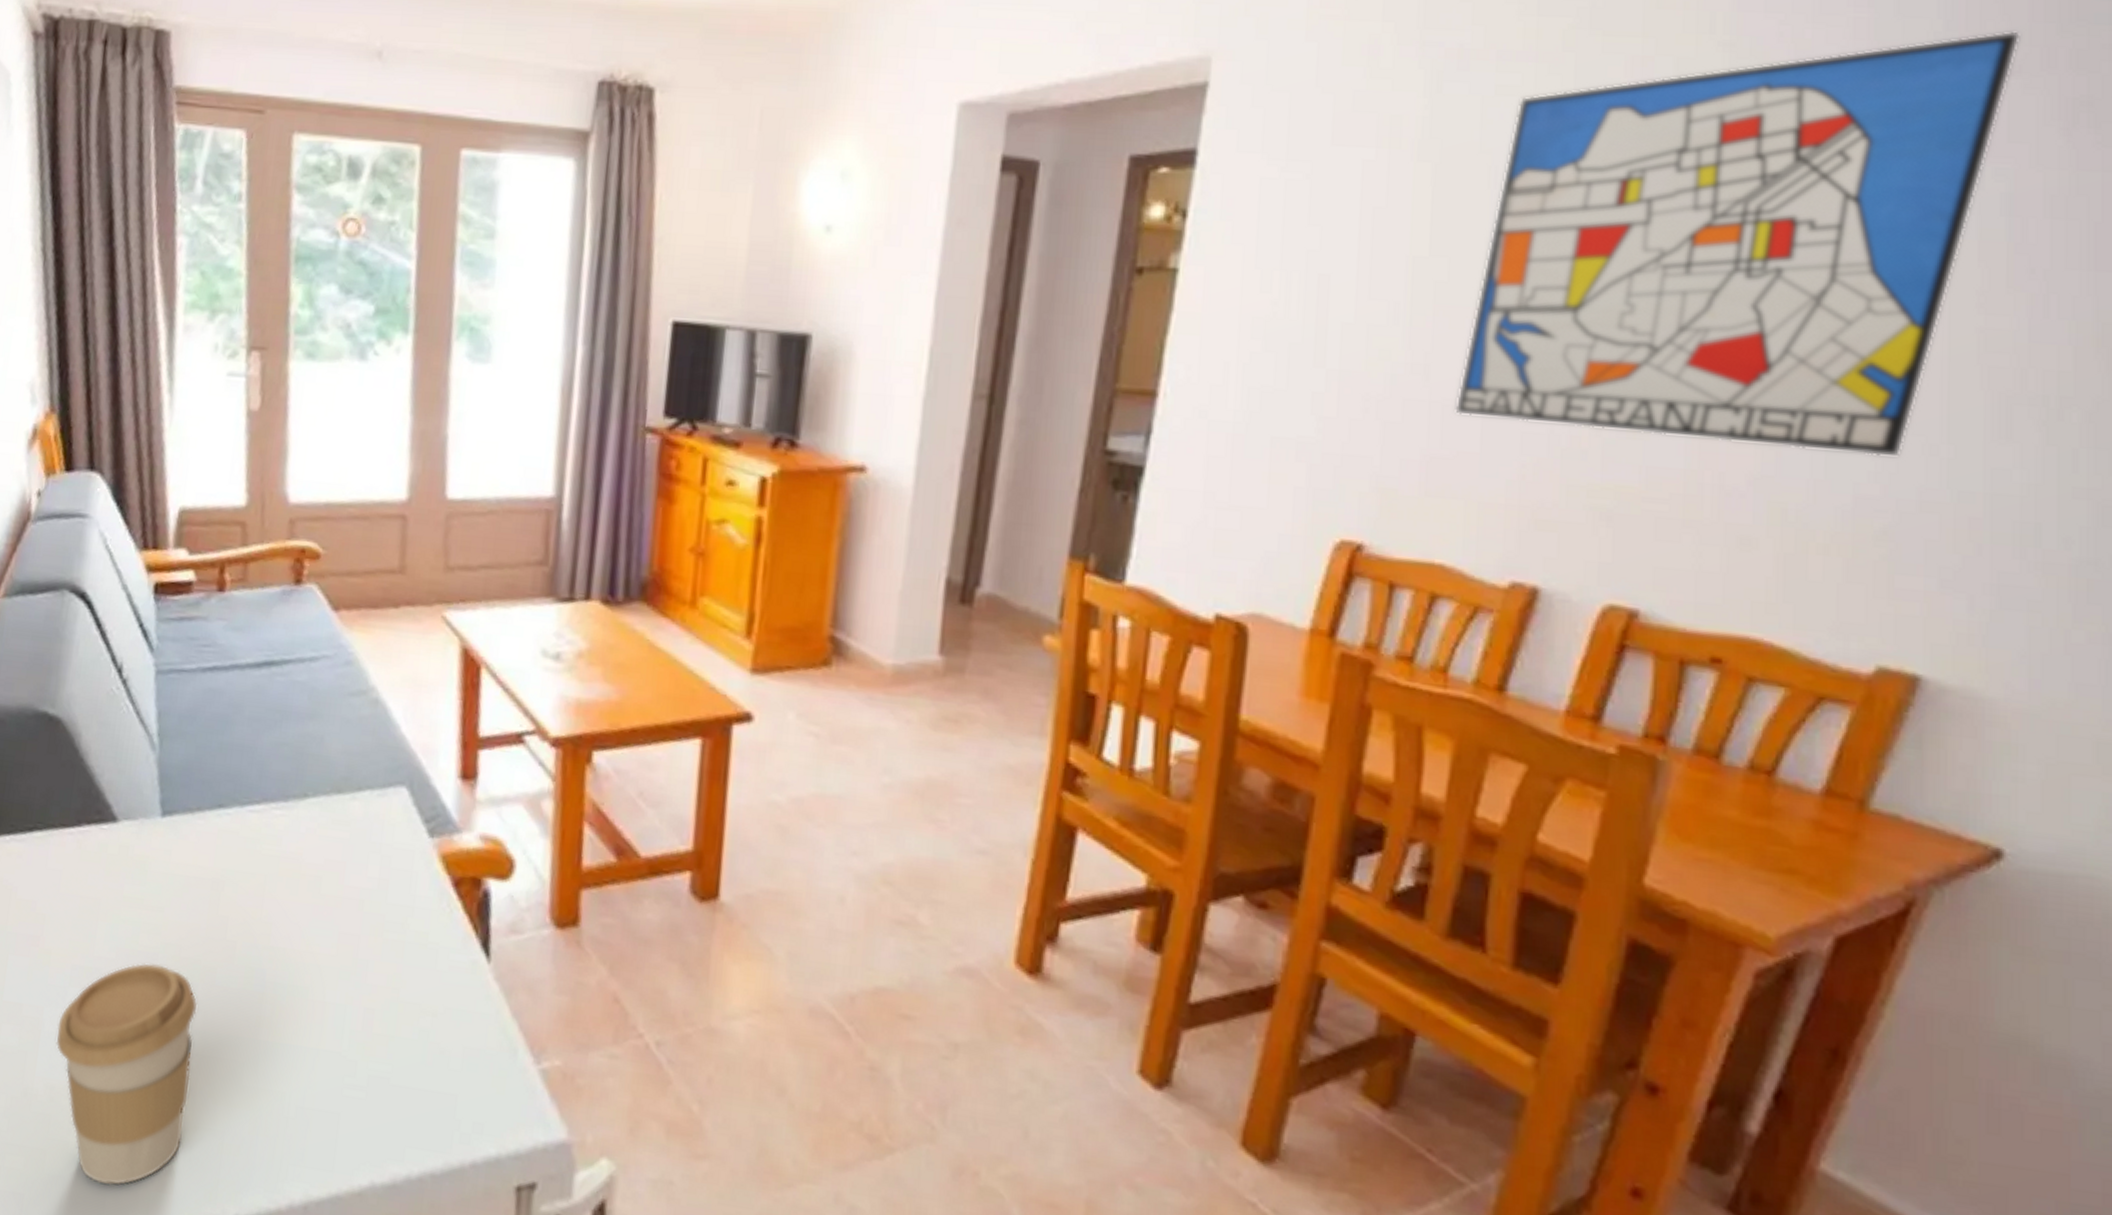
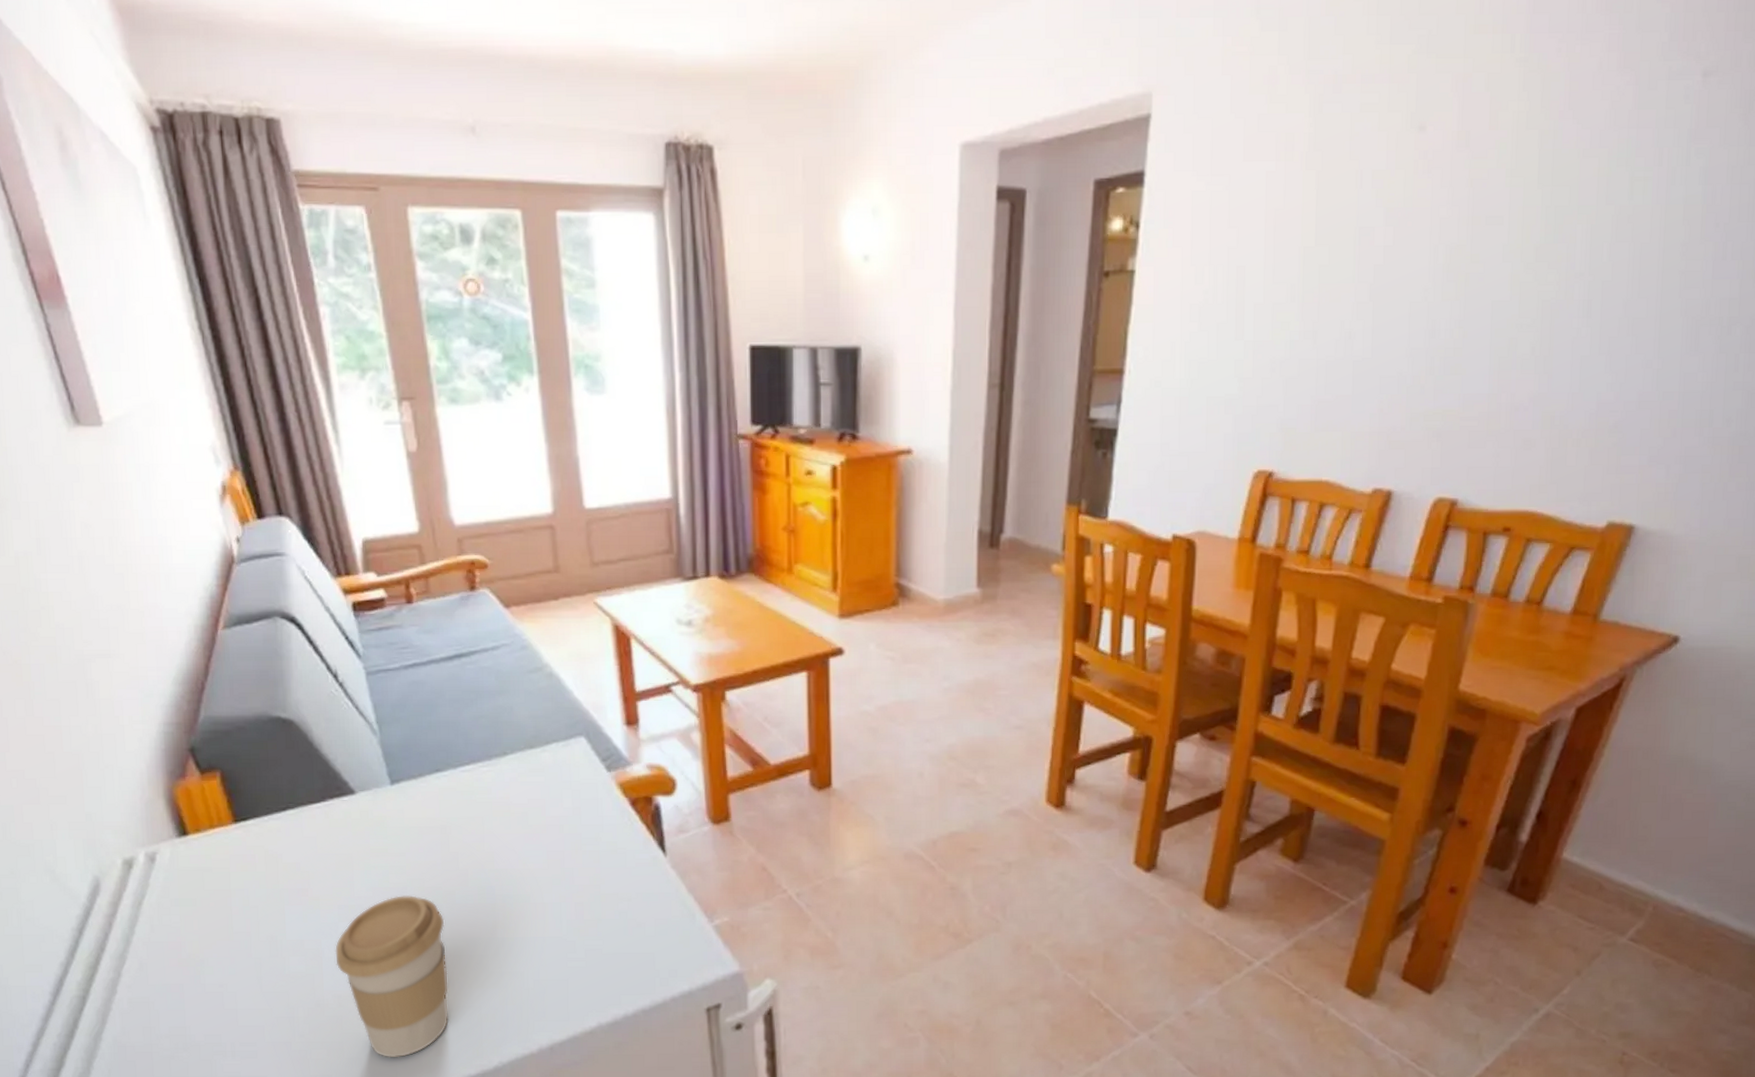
wall art: present [1455,31,2020,458] -> none [1335,39,1719,372]

